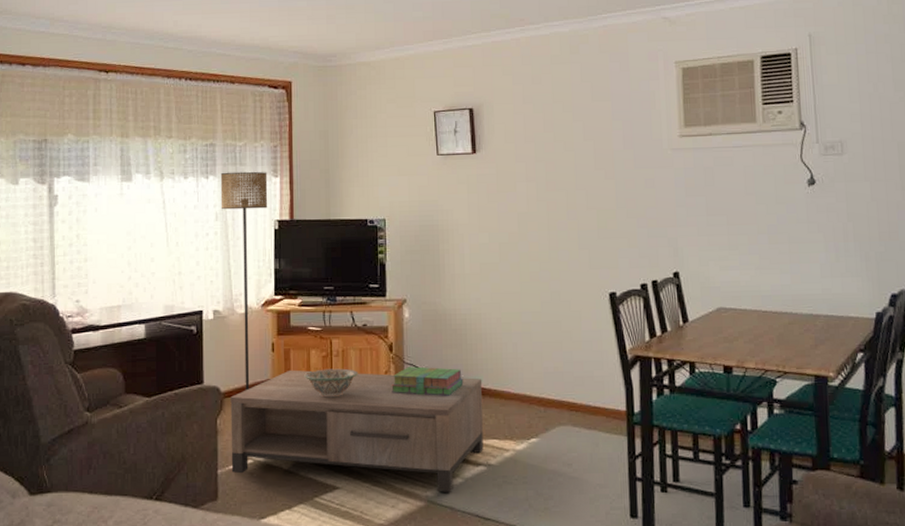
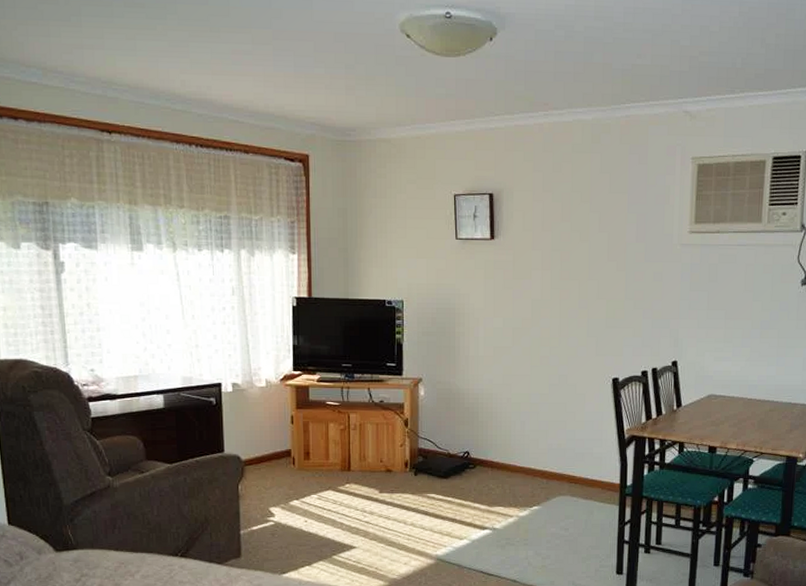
floor lamp: present [220,171,268,391] -> none [236,246,286,460]
coffee table: present [230,369,484,492] -> none [251,441,491,552]
decorative bowl: present [304,368,359,398] -> none [323,441,375,467]
stack of books: present [391,366,464,396] -> none [406,440,474,468]

